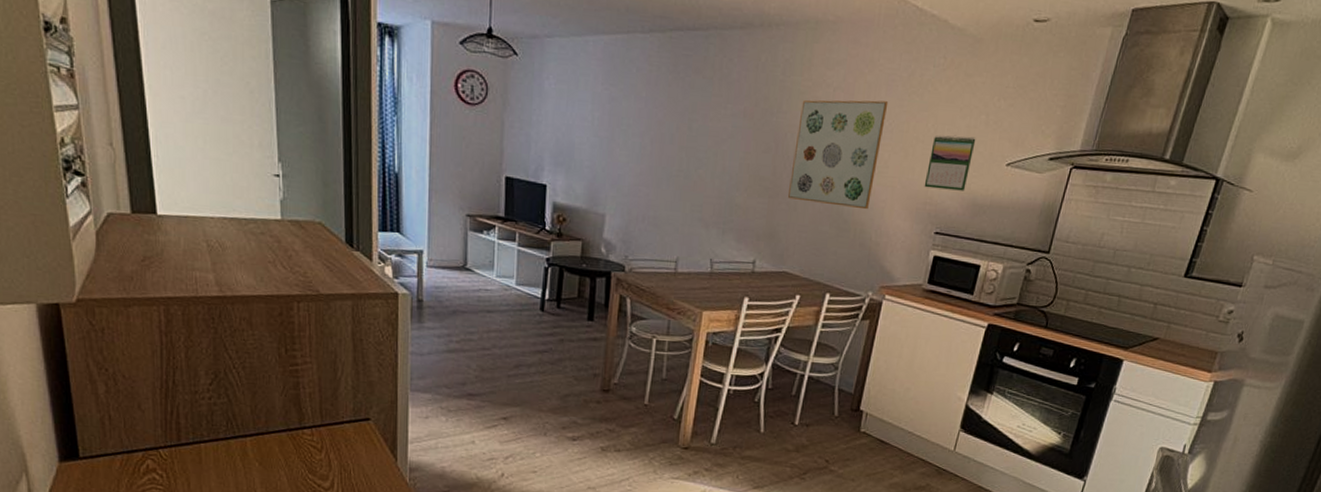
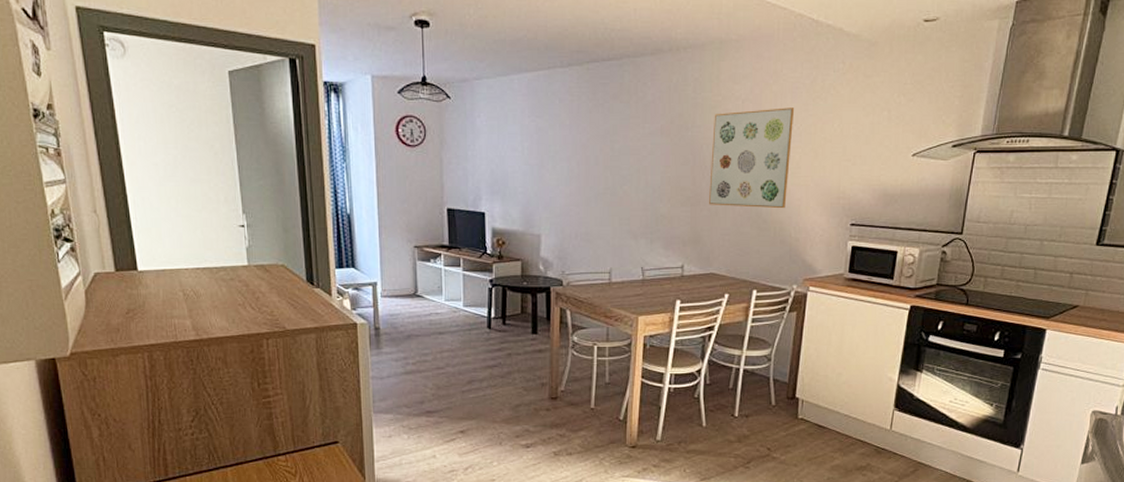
calendar: present [924,135,976,191] -> none [836,132,881,183]

